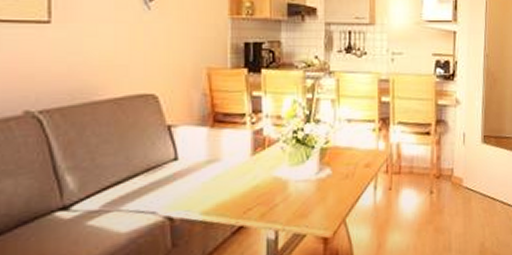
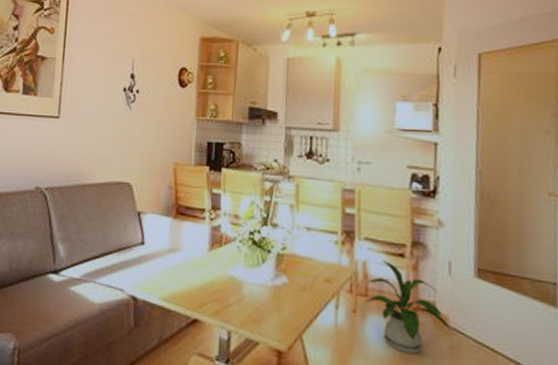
house plant: none [398,139,465,216] -> present [364,259,452,355]

